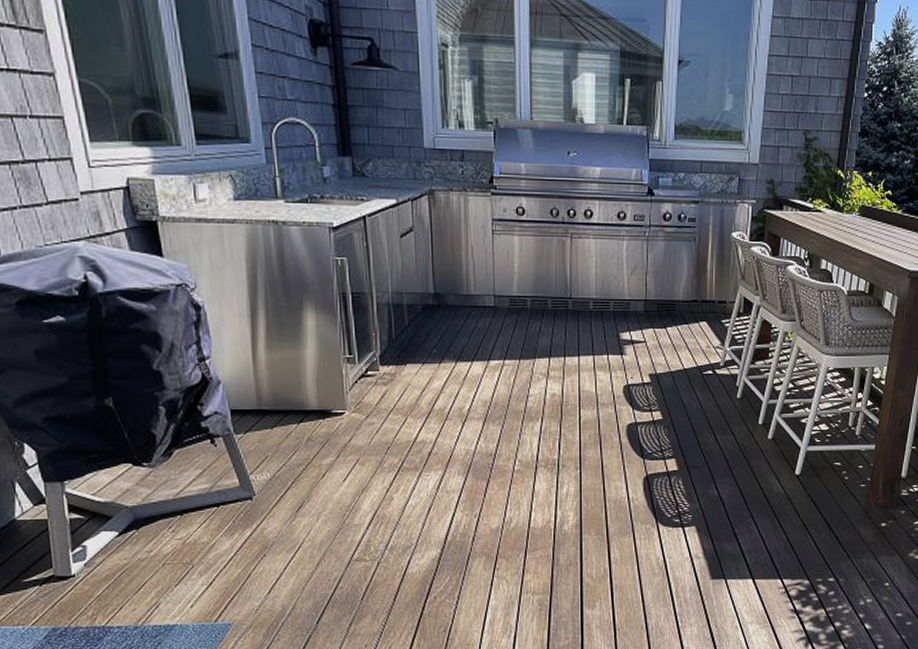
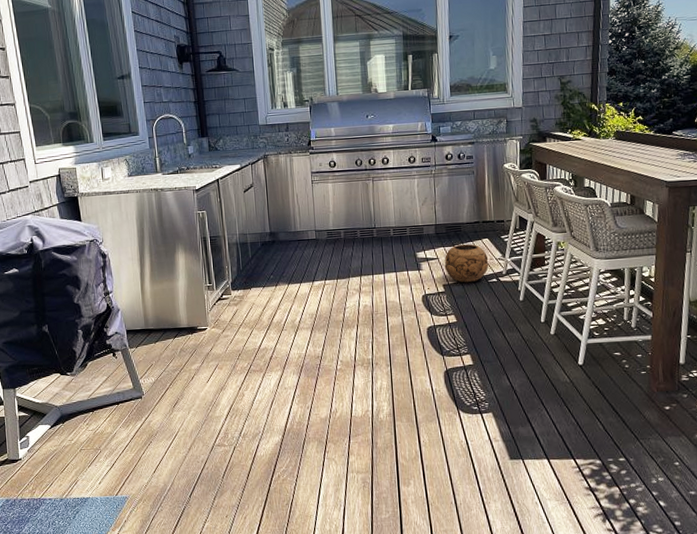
decorative bowl: none [652,326,705,374] -> present [444,244,489,283]

